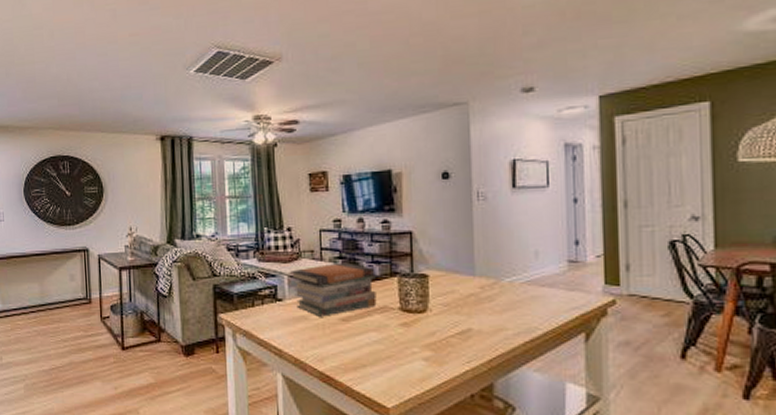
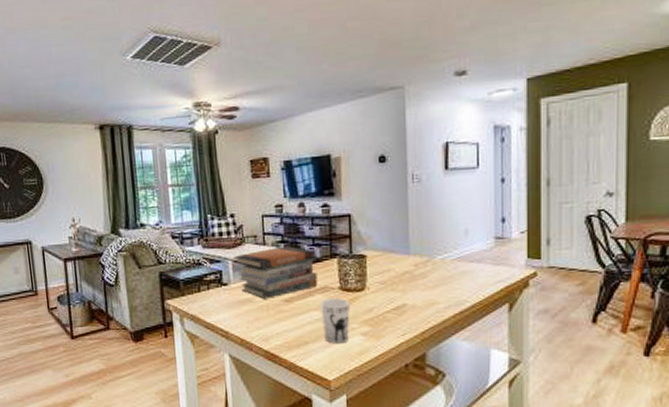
cup: none [379,318,411,369] -> present [320,297,350,344]

